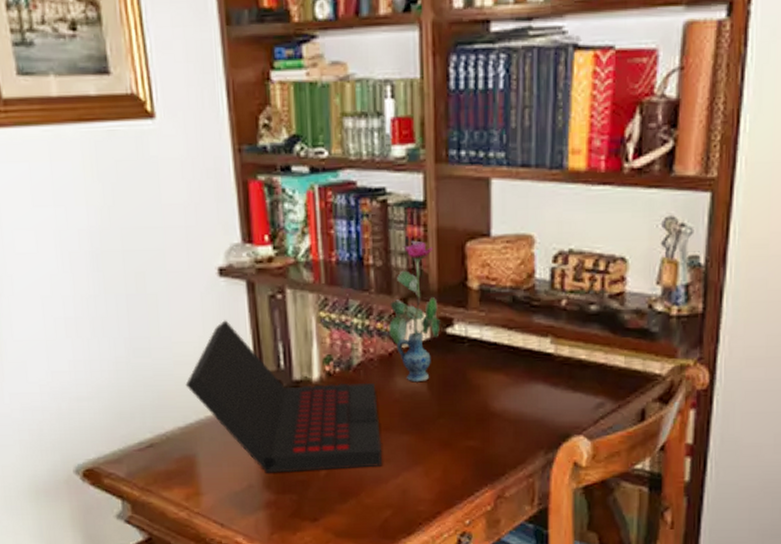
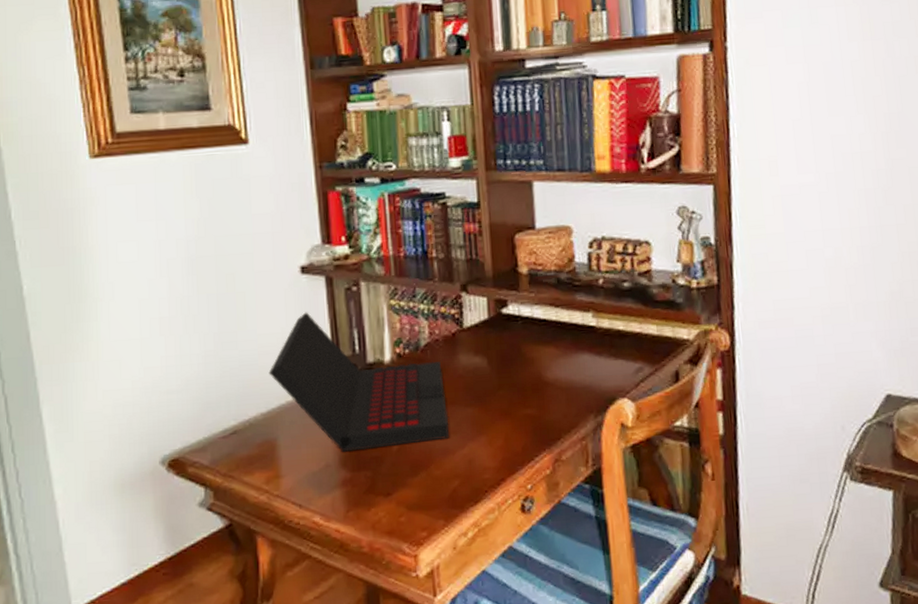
vase: present [388,240,441,383] -> none [450,235,497,359]

